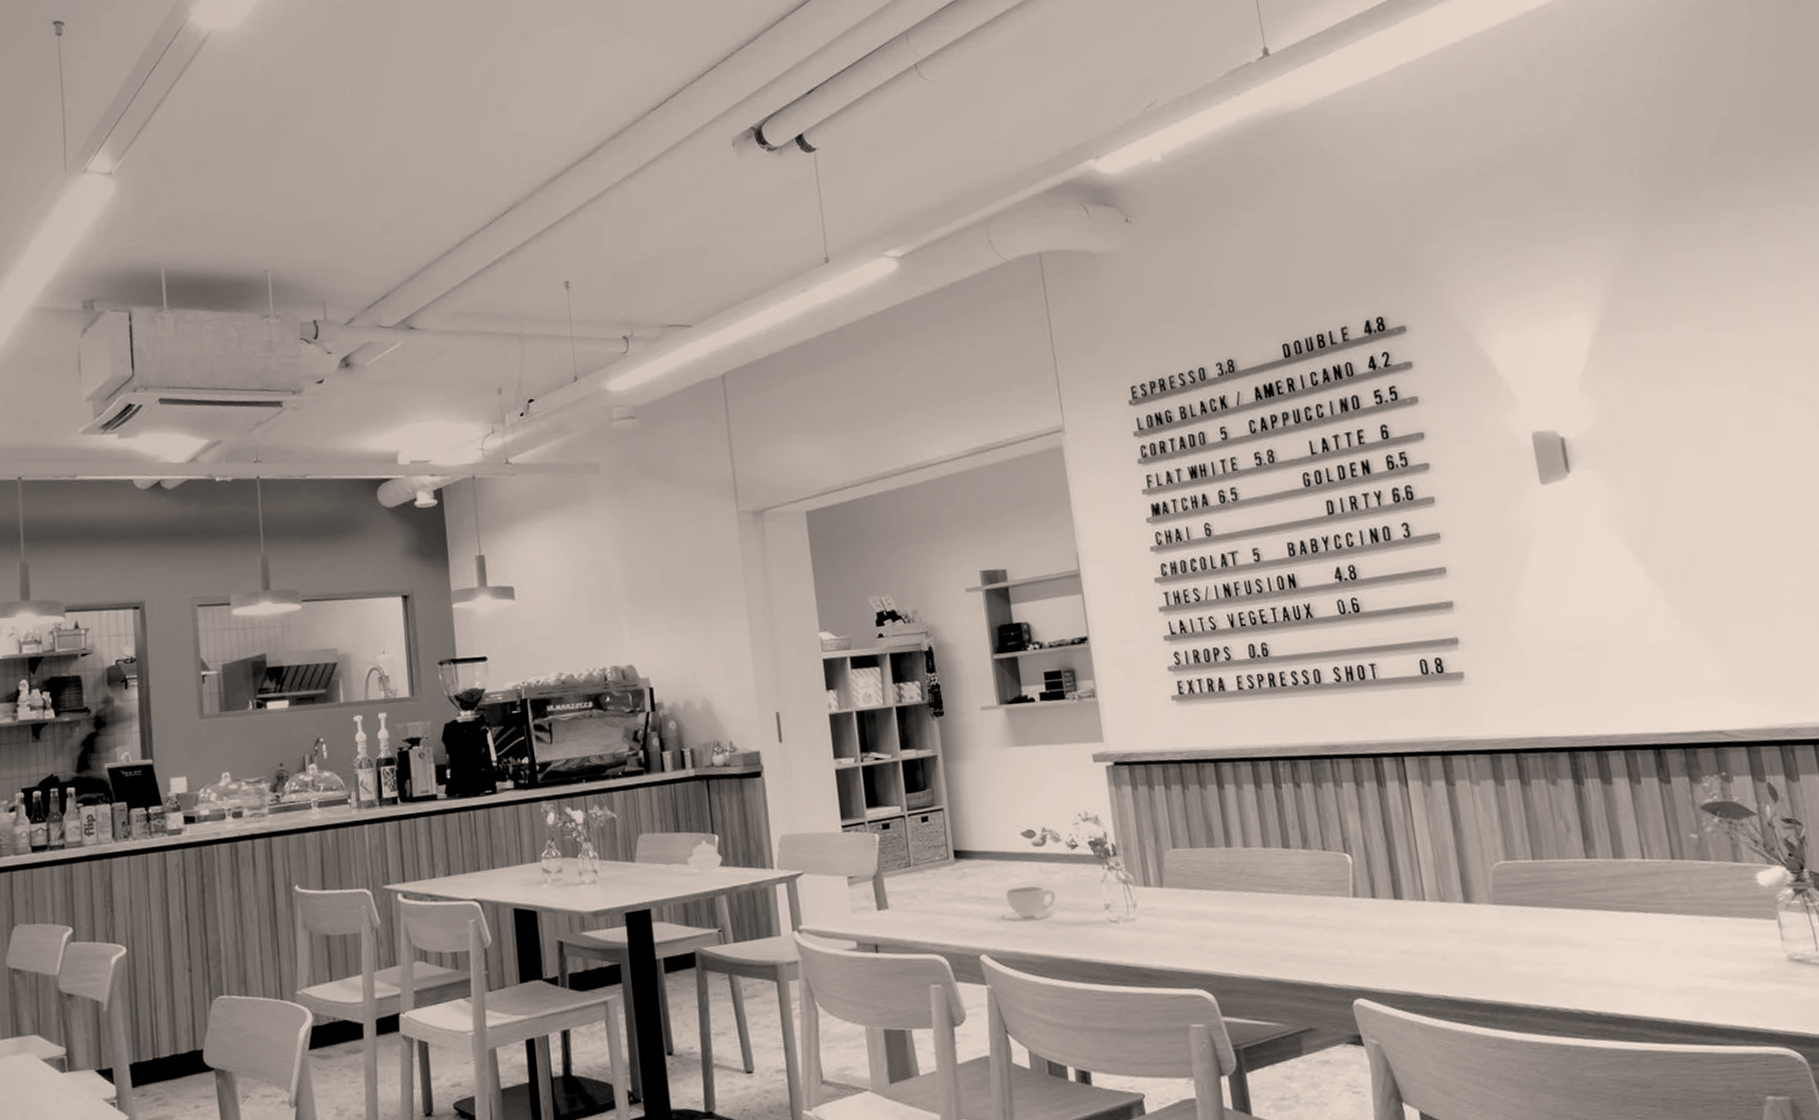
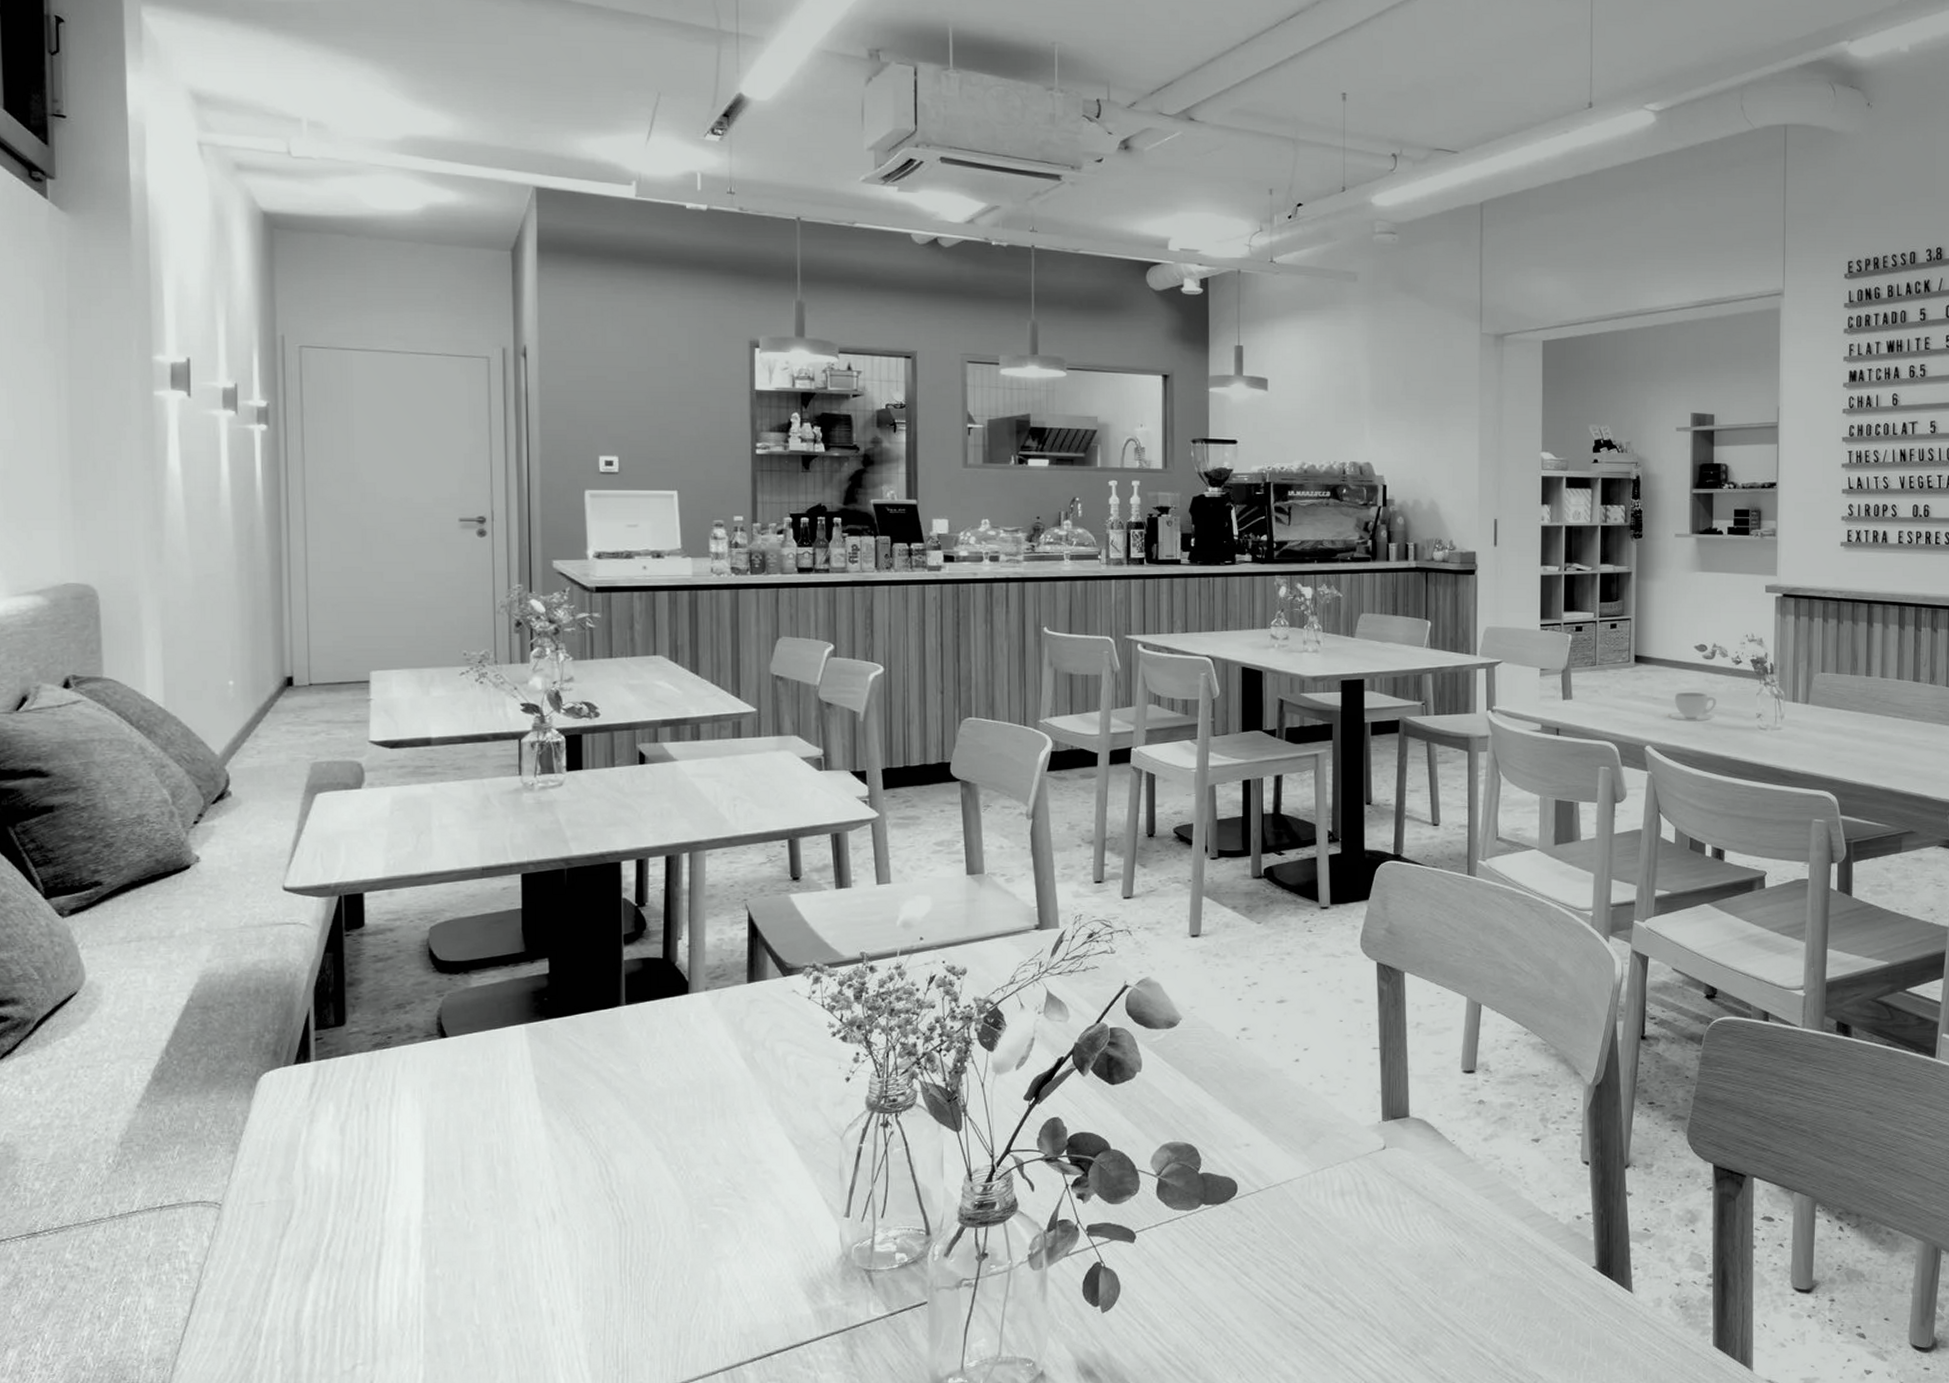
sugar bowl: present [687,840,723,873] -> none [1401,624,1433,652]

